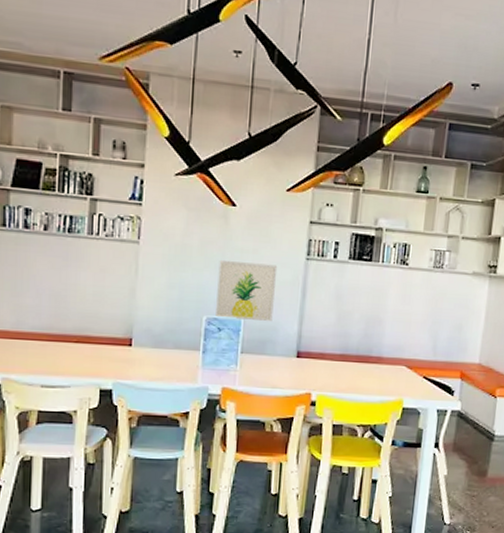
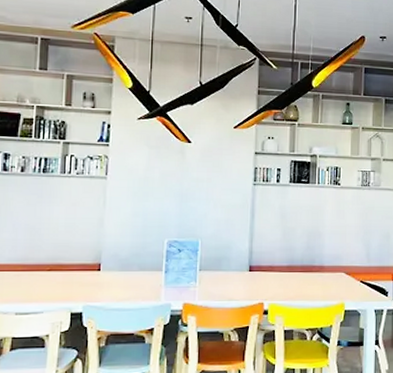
wall art: present [216,261,278,322] -> none [176,190,229,241]

